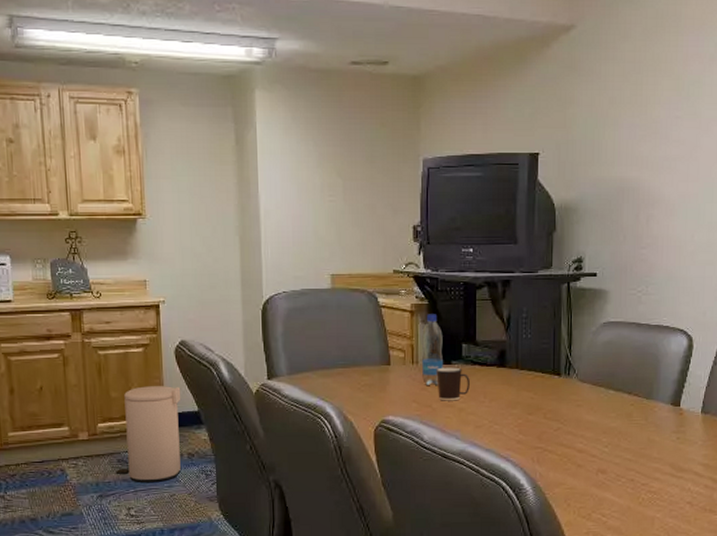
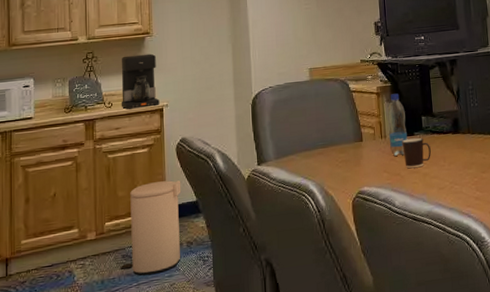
coffee maker: none [110,239,155,303] -> present [121,53,160,110]

